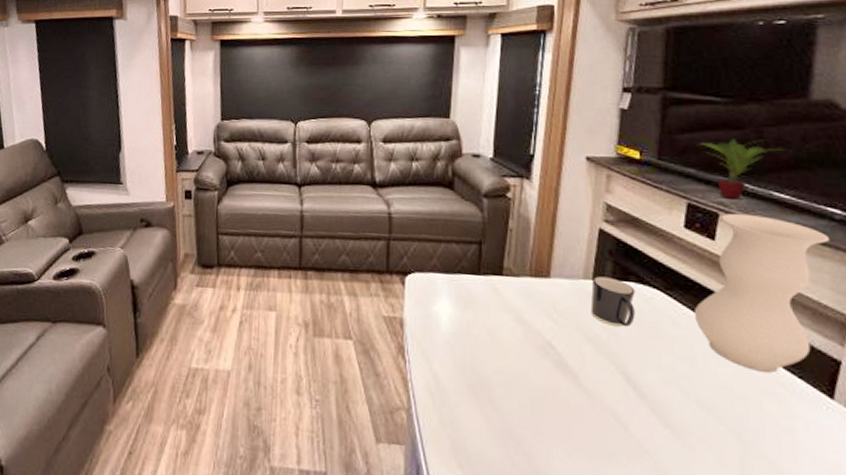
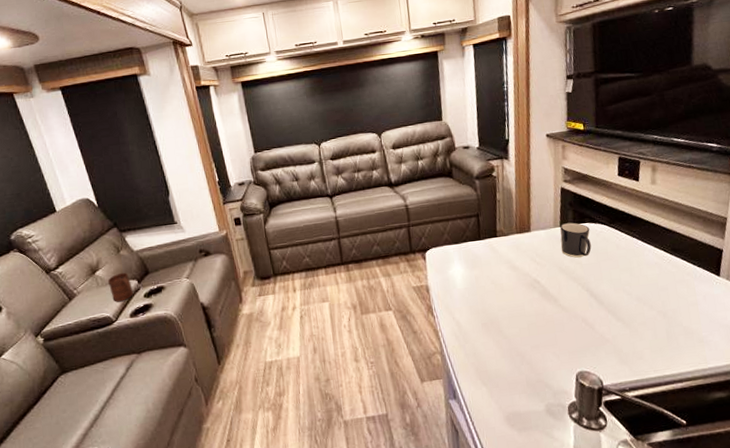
cup: none [38,227,62,260] -> present [107,272,133,302]
vase: present [693,213,831,373] -> none [629,157,711,268]
potted plant: present [698,138,784,199] -> none [622,100,678,149]

